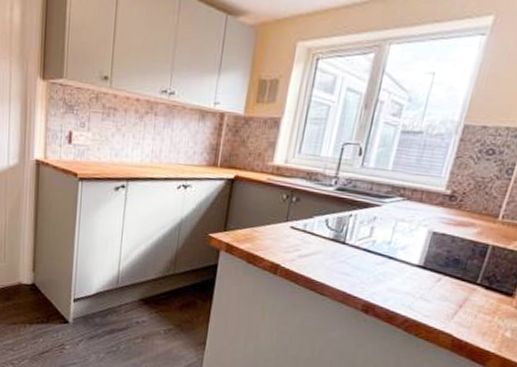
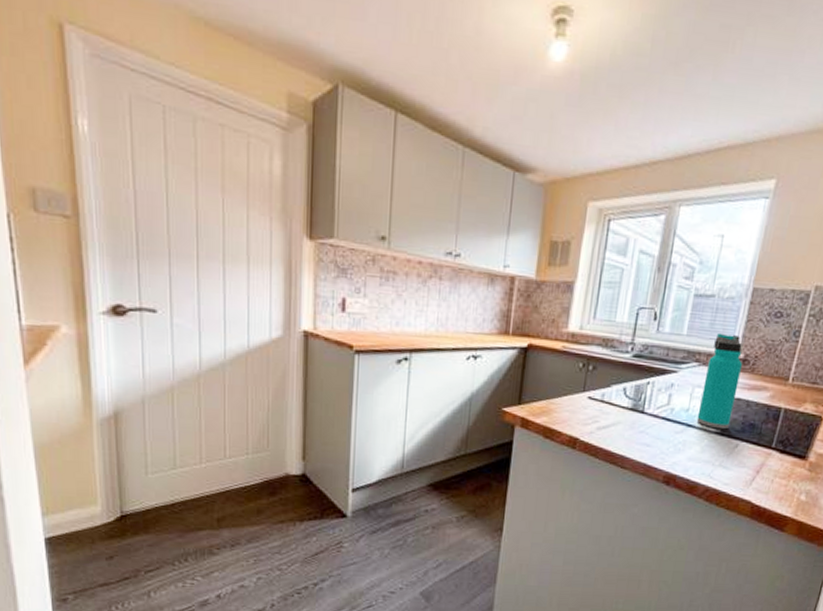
water bottle: none [398,169,450,263] -> present [696,332,743,430]

